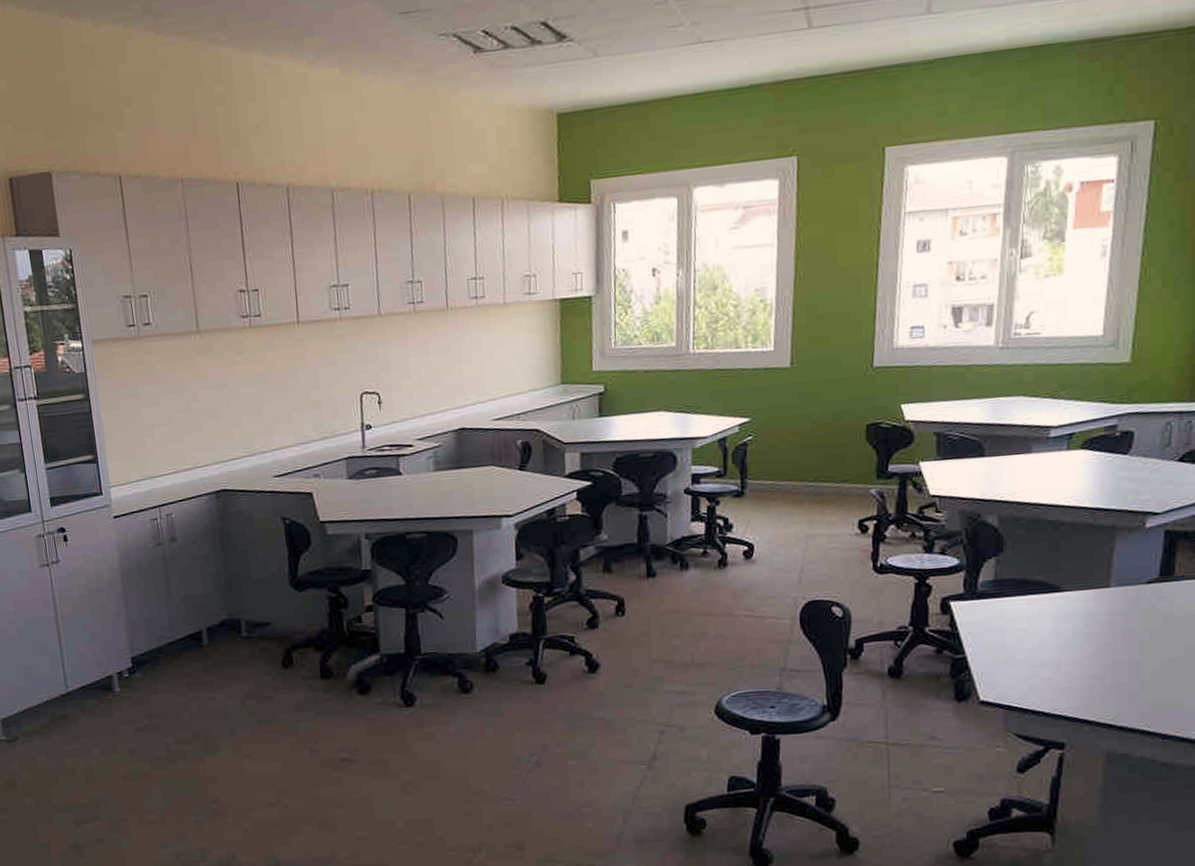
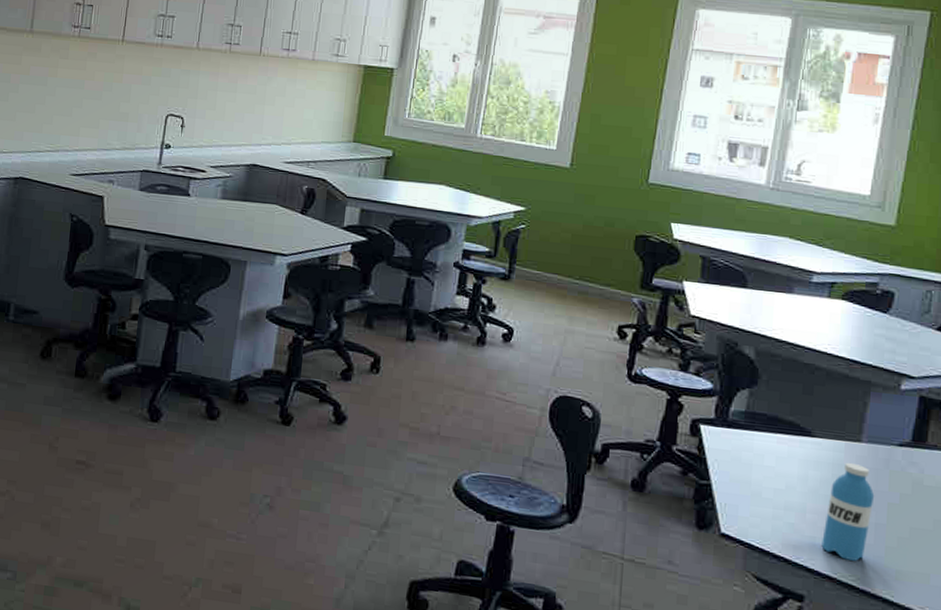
water bottle: none [1078,608,1127,702] -> present [821,462,875,561]

